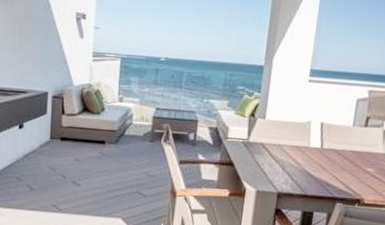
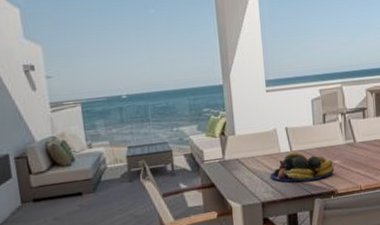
fruit bowl: none [292,149,367,184] -> present [269,152,335,182]

